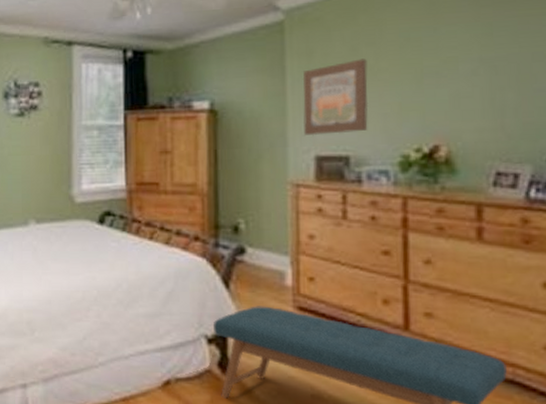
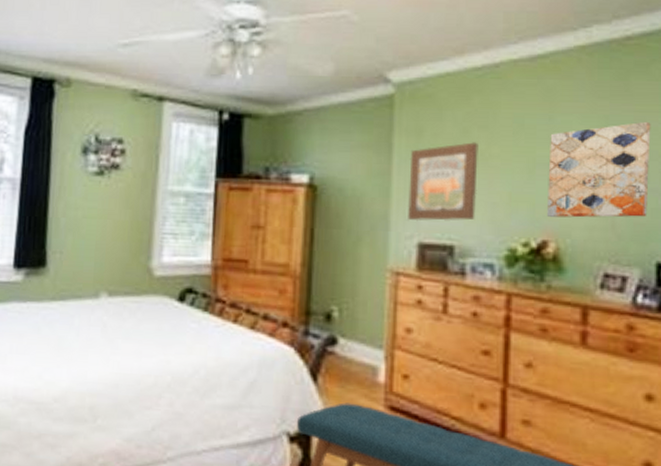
wall art: none [436,24,536,123] -> present [547,121,651,218]

